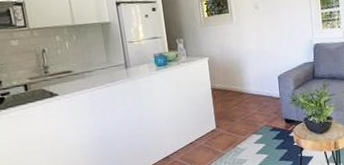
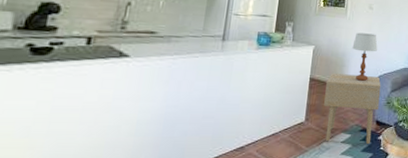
side table: none [228,76,285,144] -> present [324,72,381,145]
table lamp: none [245,34,272,84] -> present [352,32,378,81]

